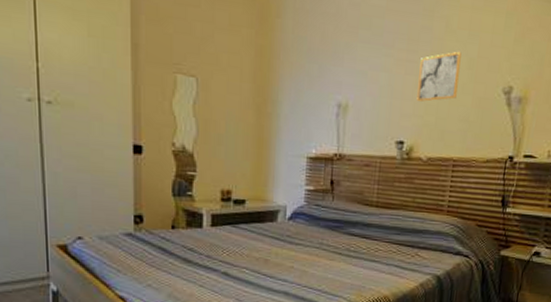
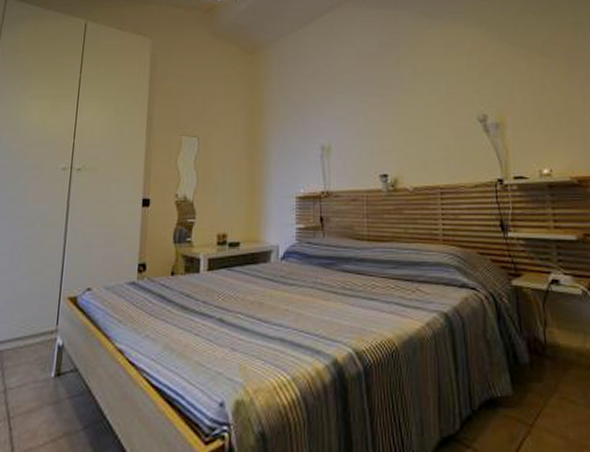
wall art: present [417,51,461,102] -> none [393,90,433,138]

